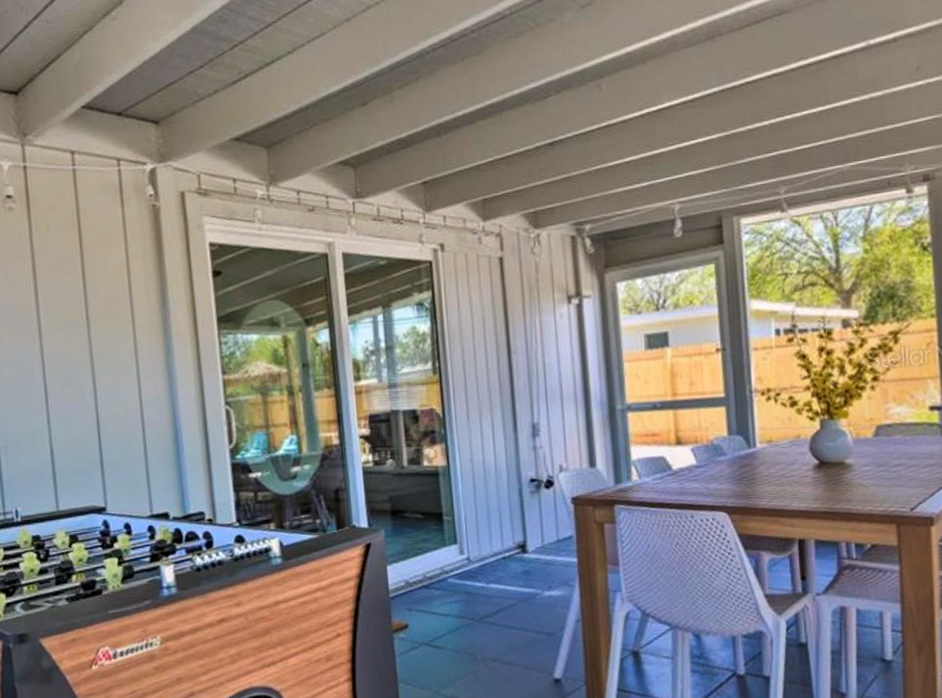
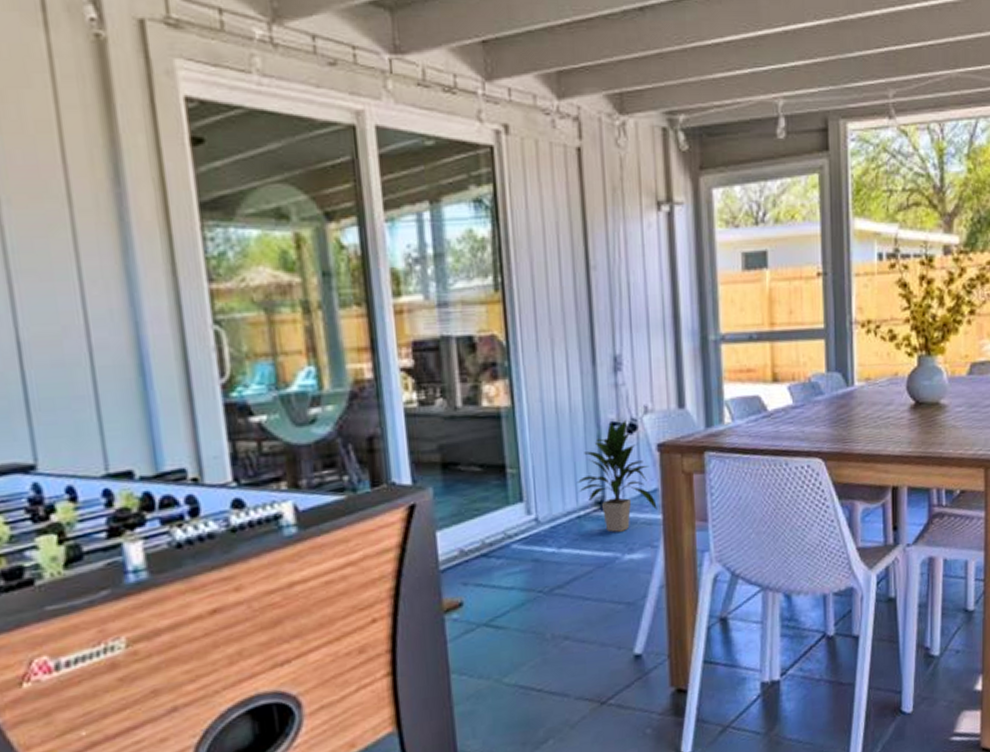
indoor plant: none [502,476,573,572] -> present [577,419,657,532]

